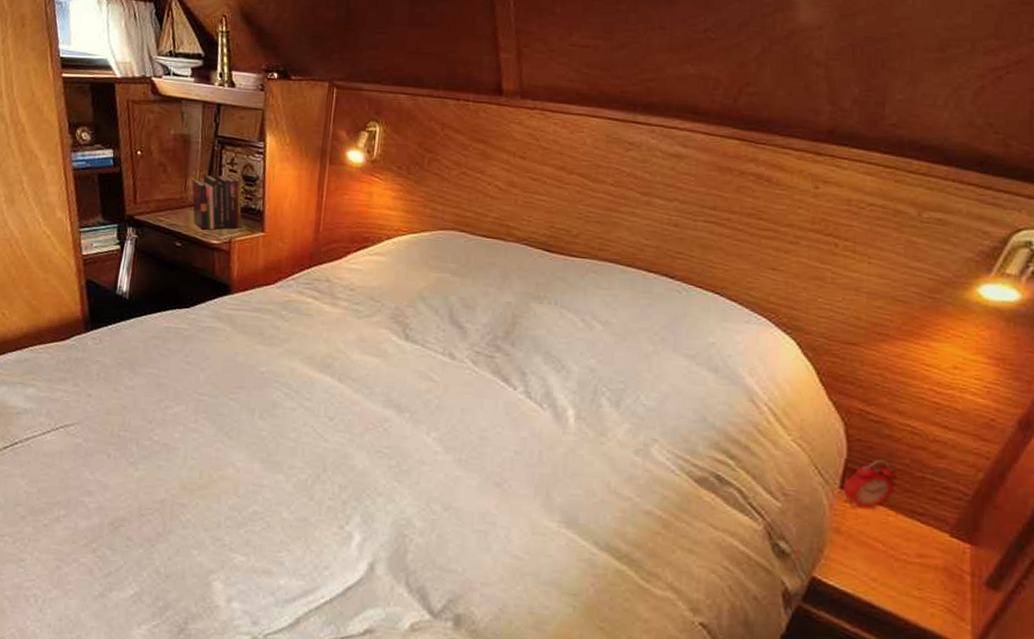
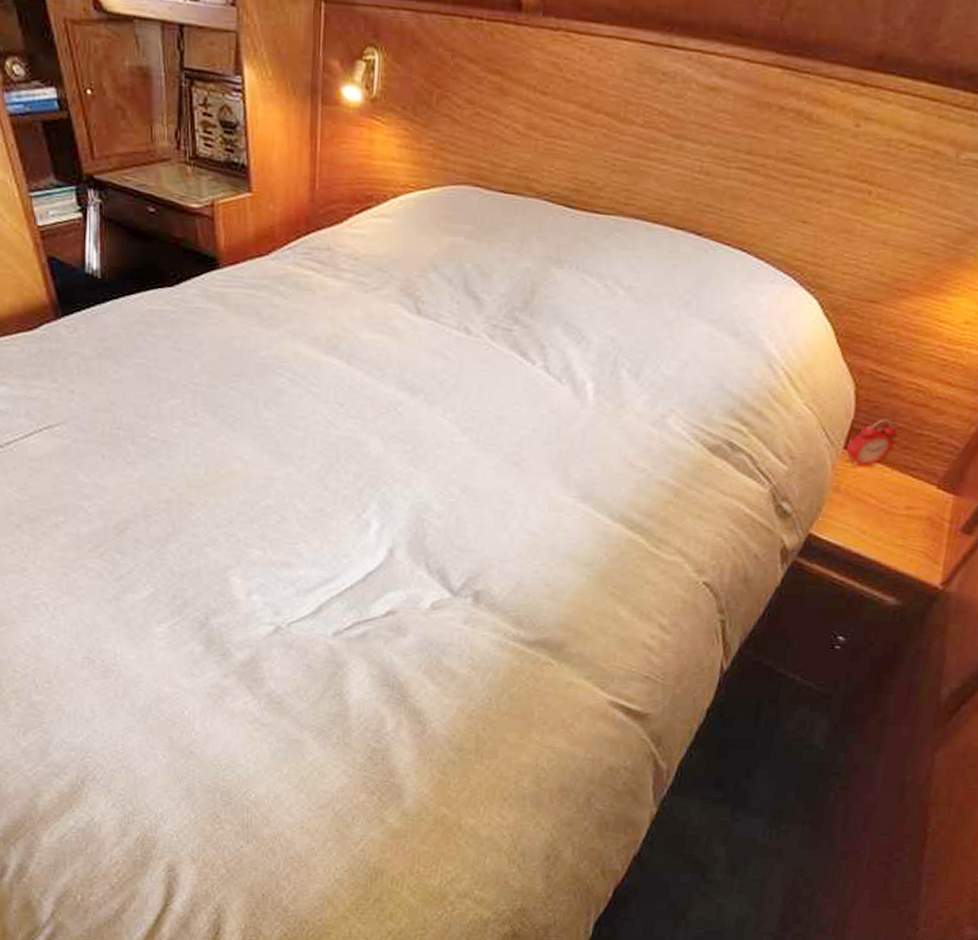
books: present [191,174,242,230] -> none [159,119,224,191]

